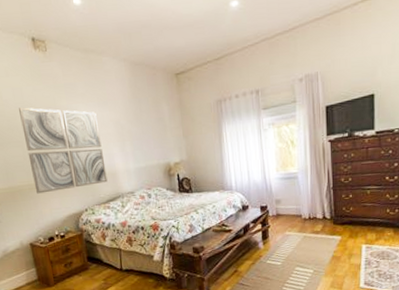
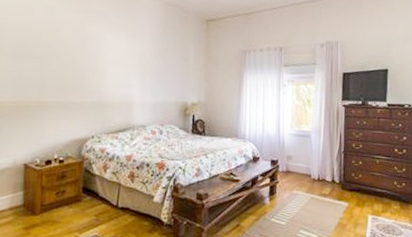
wall art: present [19,107,108,194] -> none [44,25,123,113]

